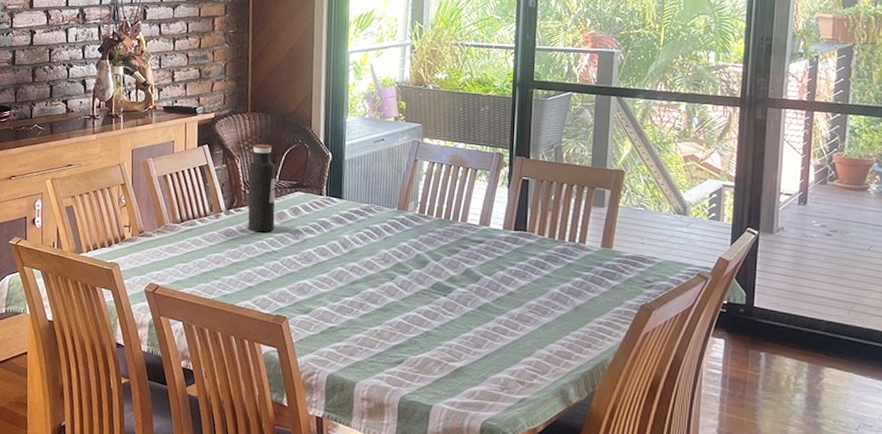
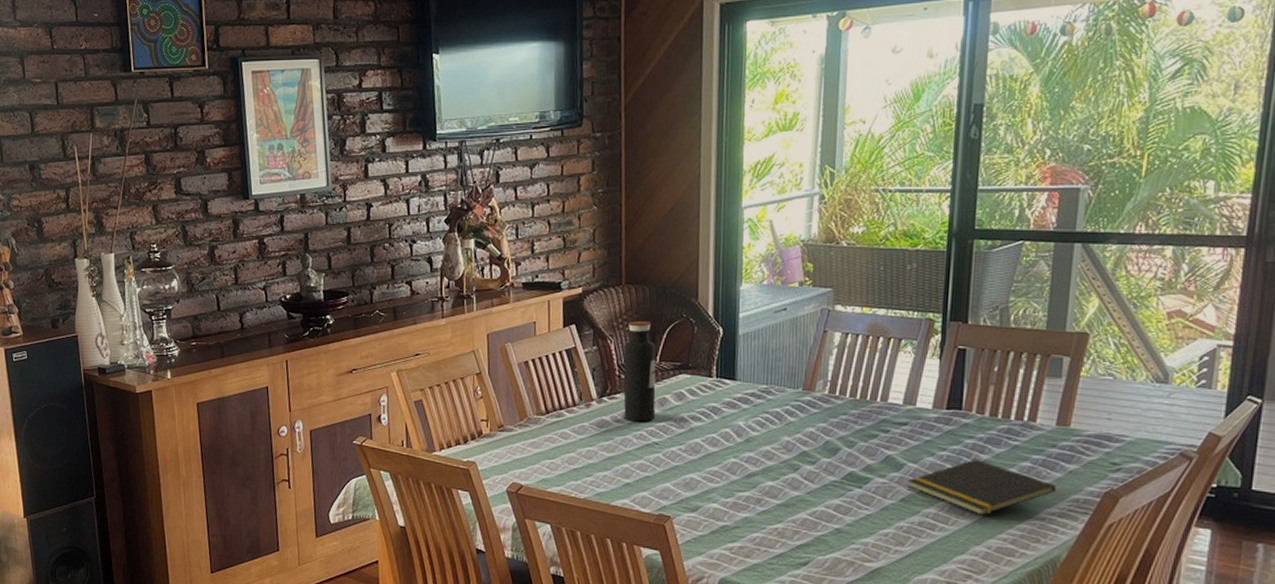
notepad: none [483,273,603,323] -> present [907,458,1056,516]

